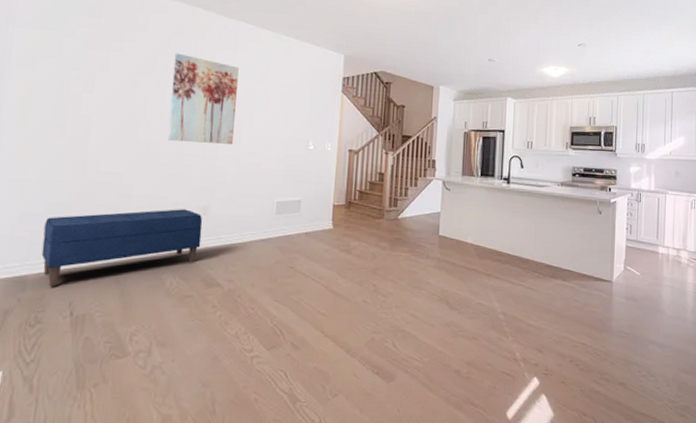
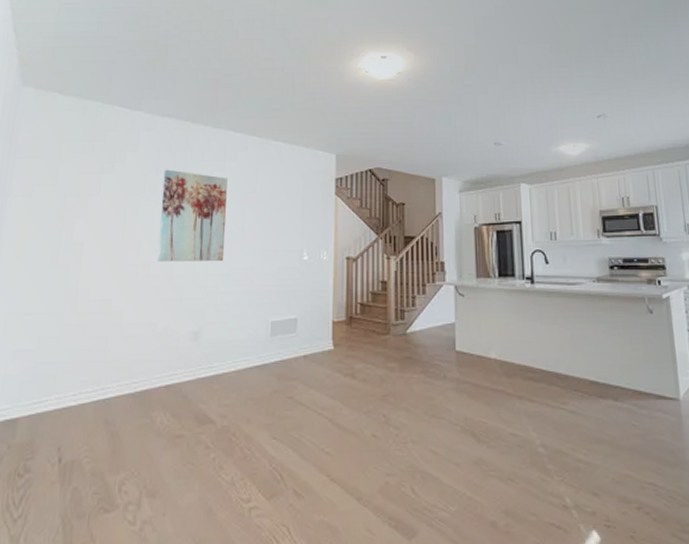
bench: present [41,209,203,287] -> none [32,336,194,430]

